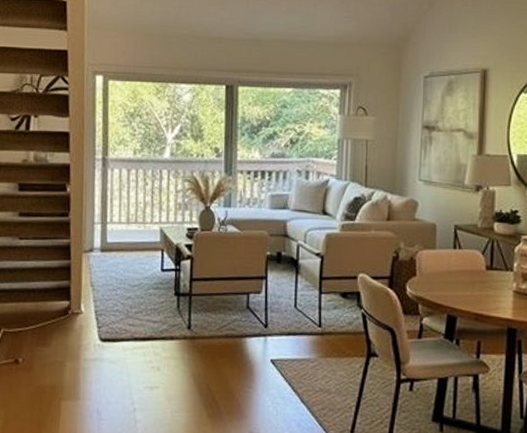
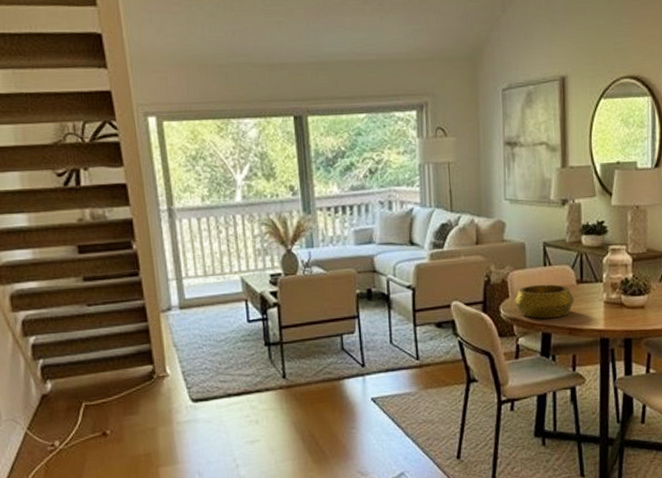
decorative bowl: none [421,266,483,301] -> present [514,284,575,319]

